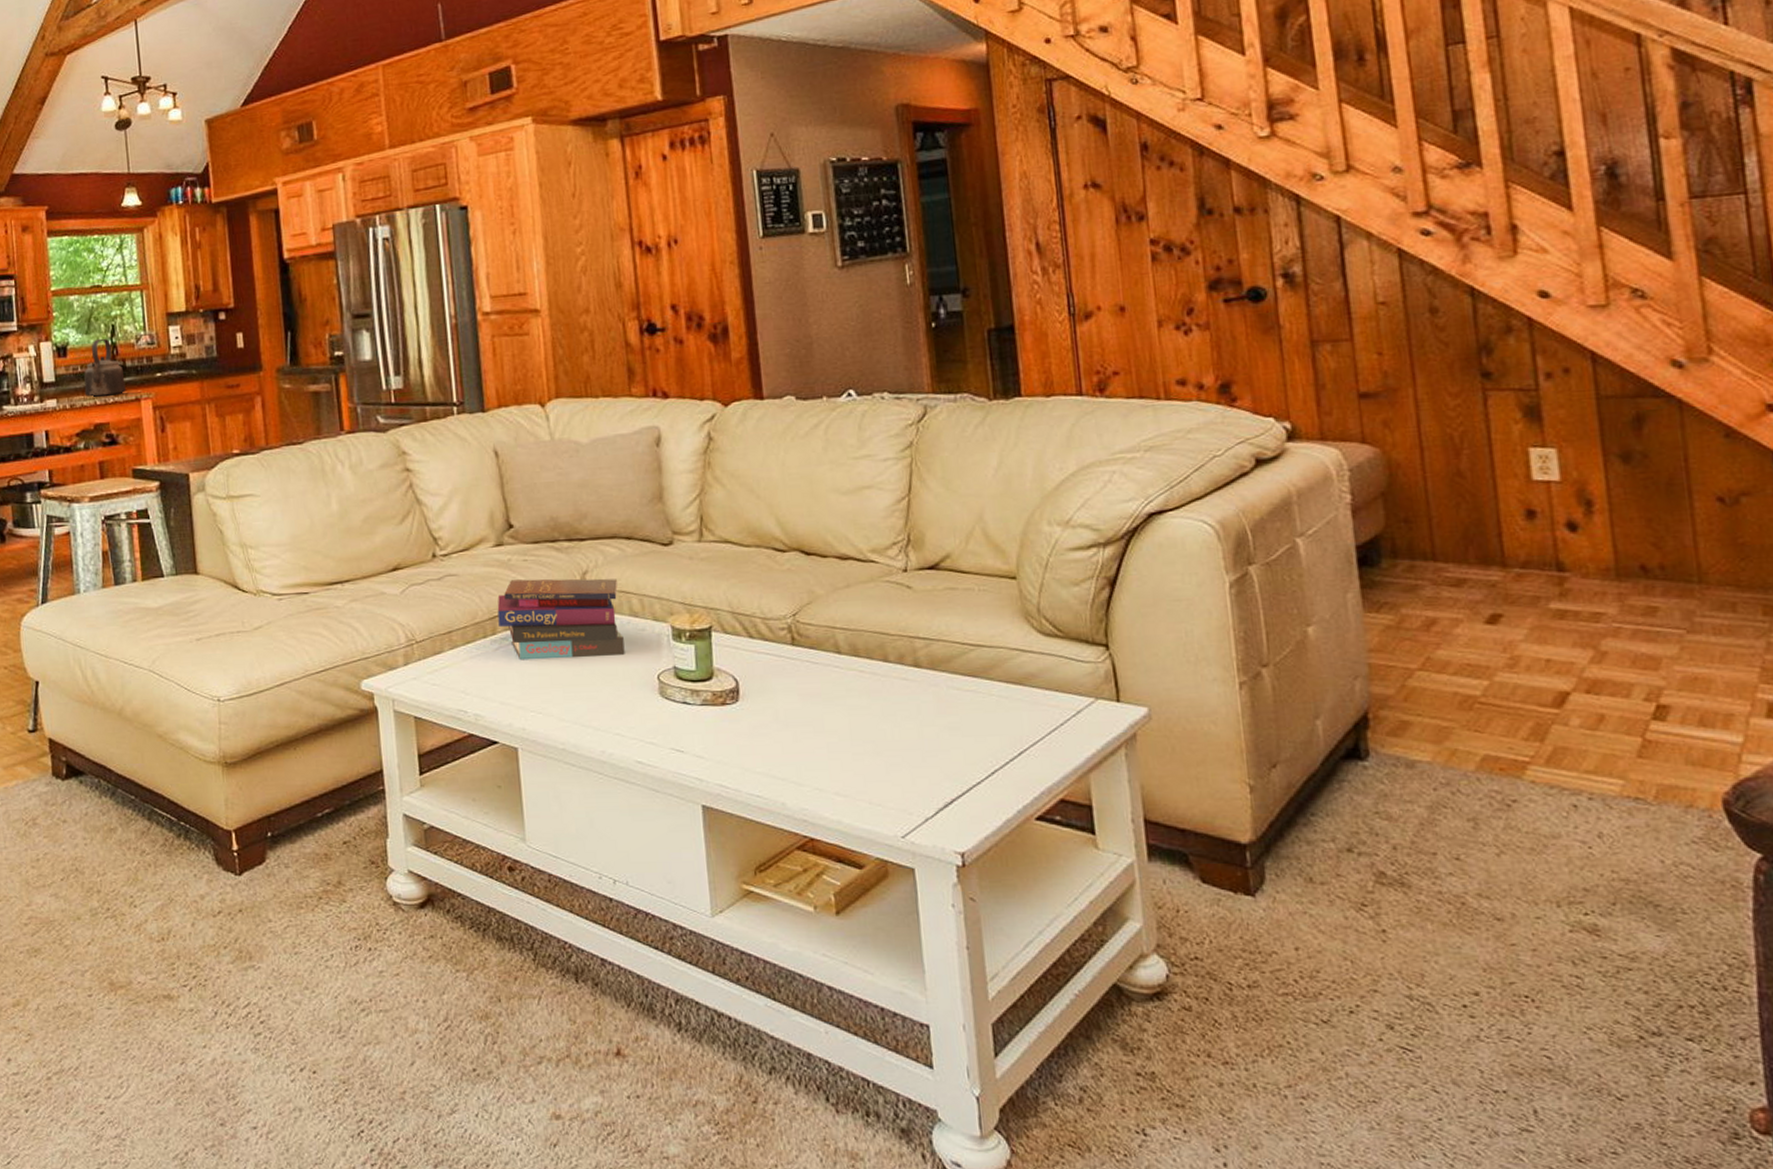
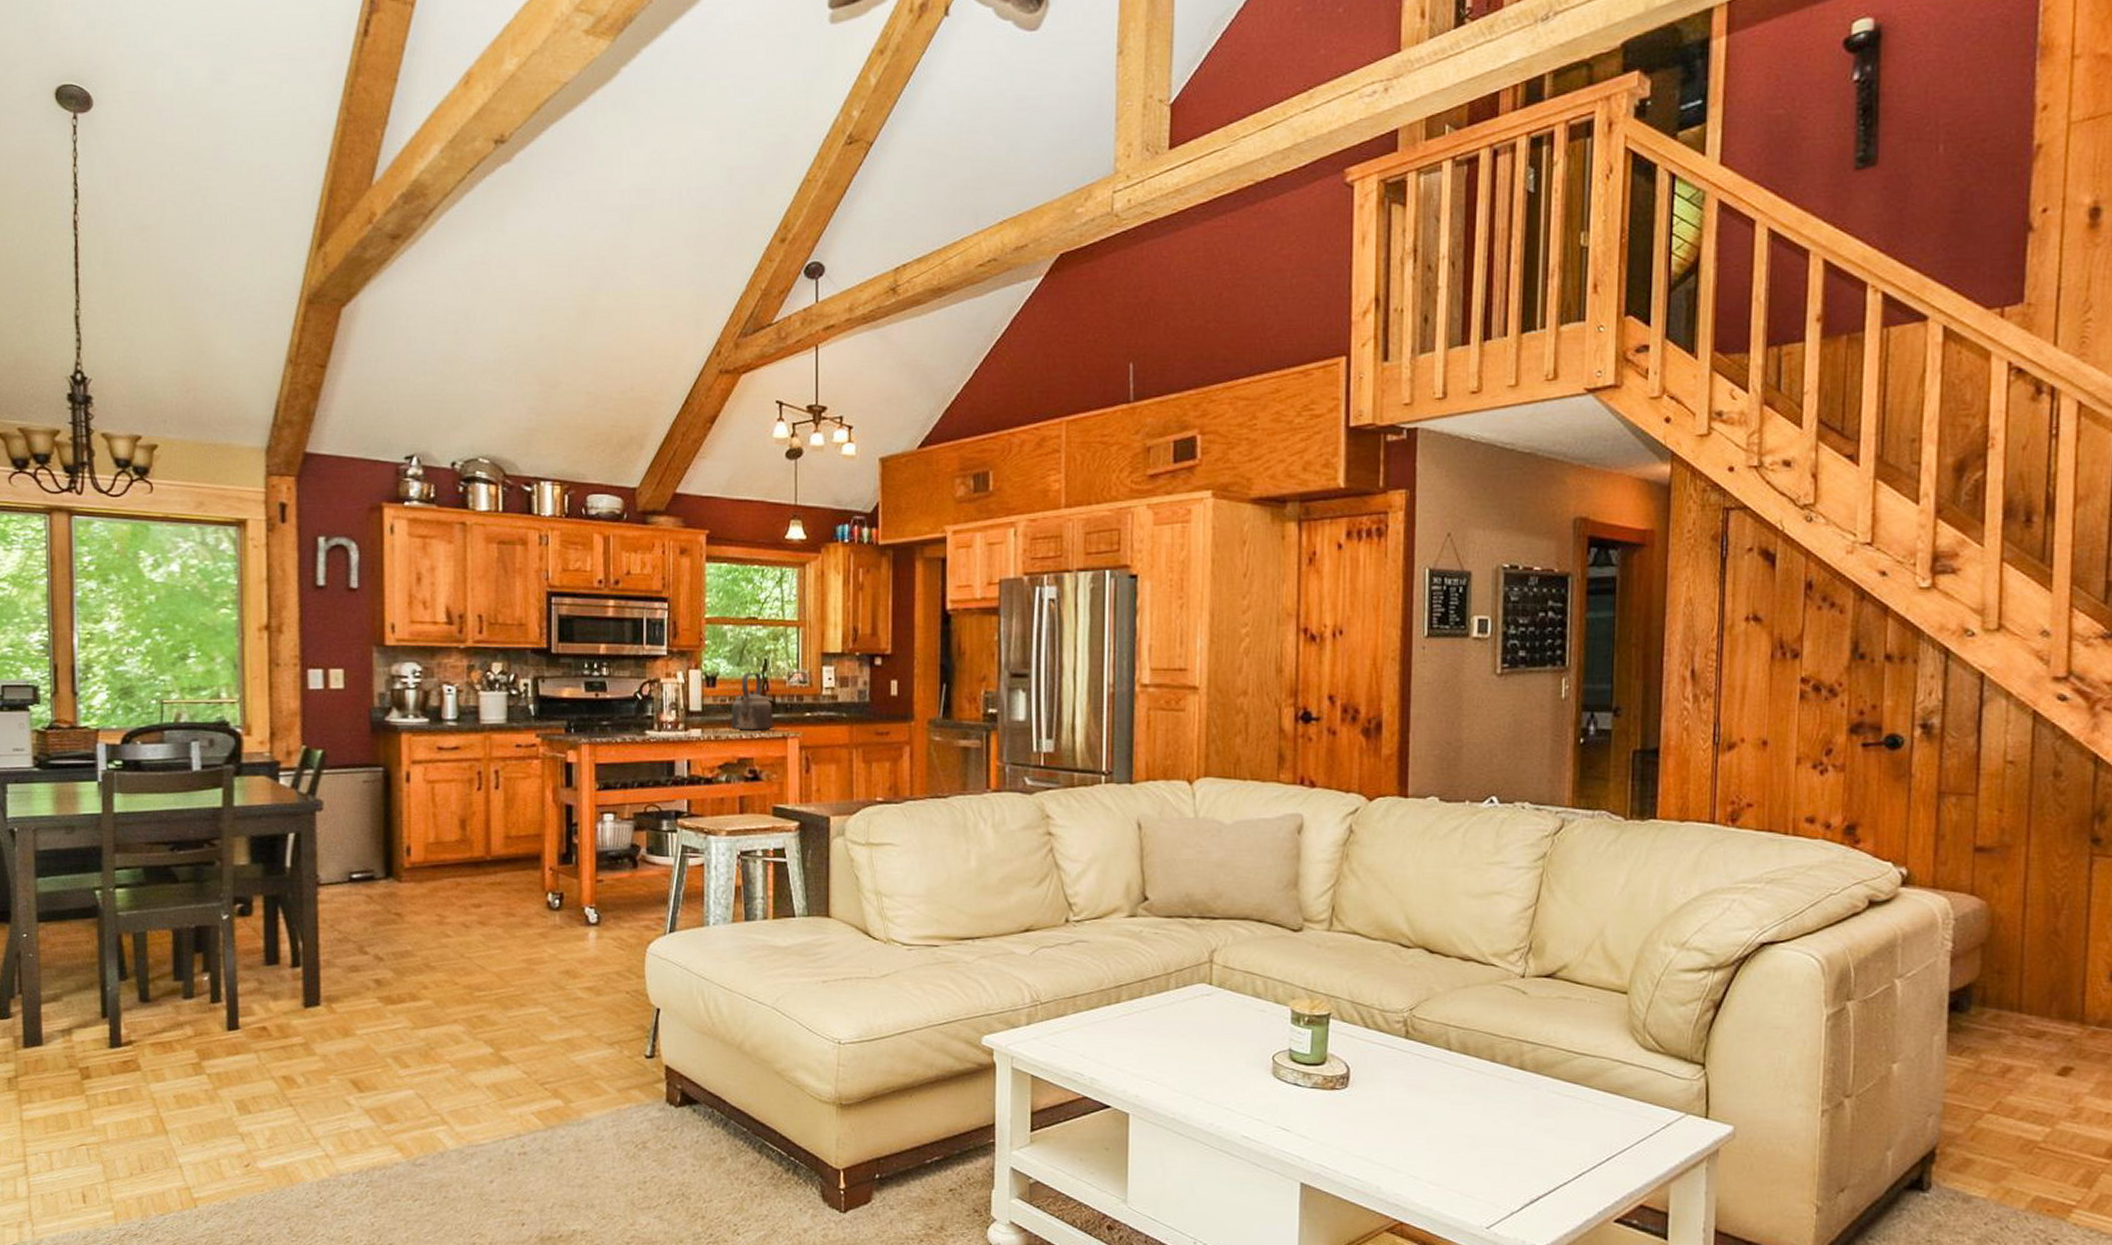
books: present [497,578,625,659] -> none [1123,951,1245,1033]

